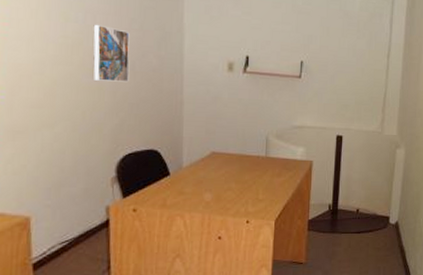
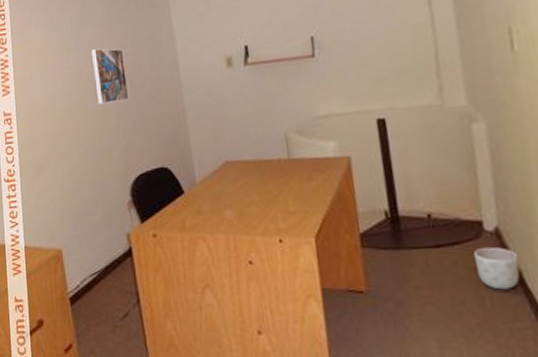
planter: none [380,234,406,264] -> present [474,246,520,290]

